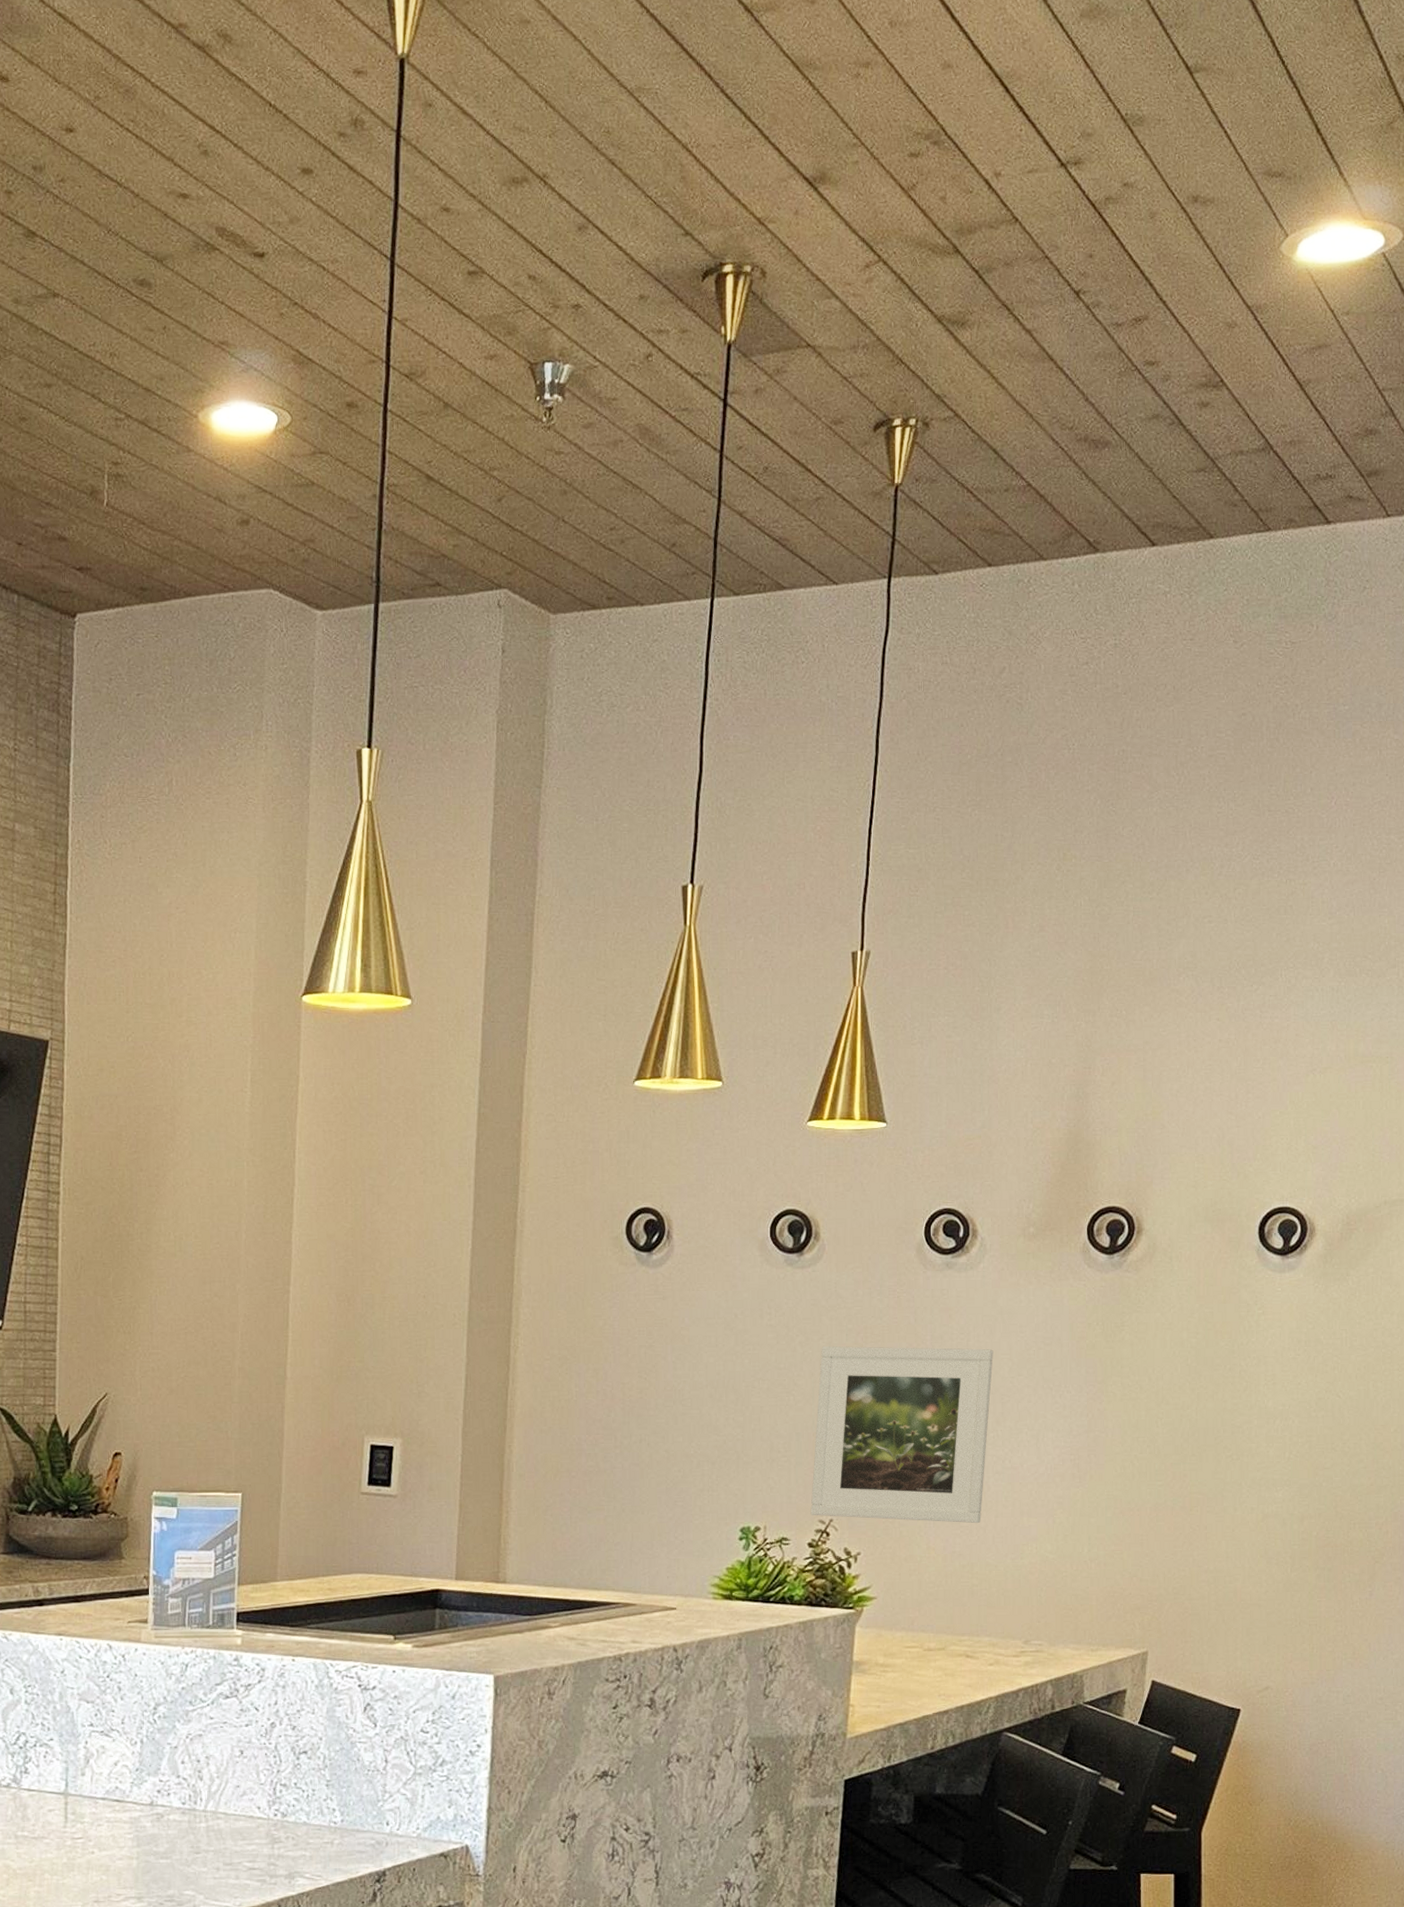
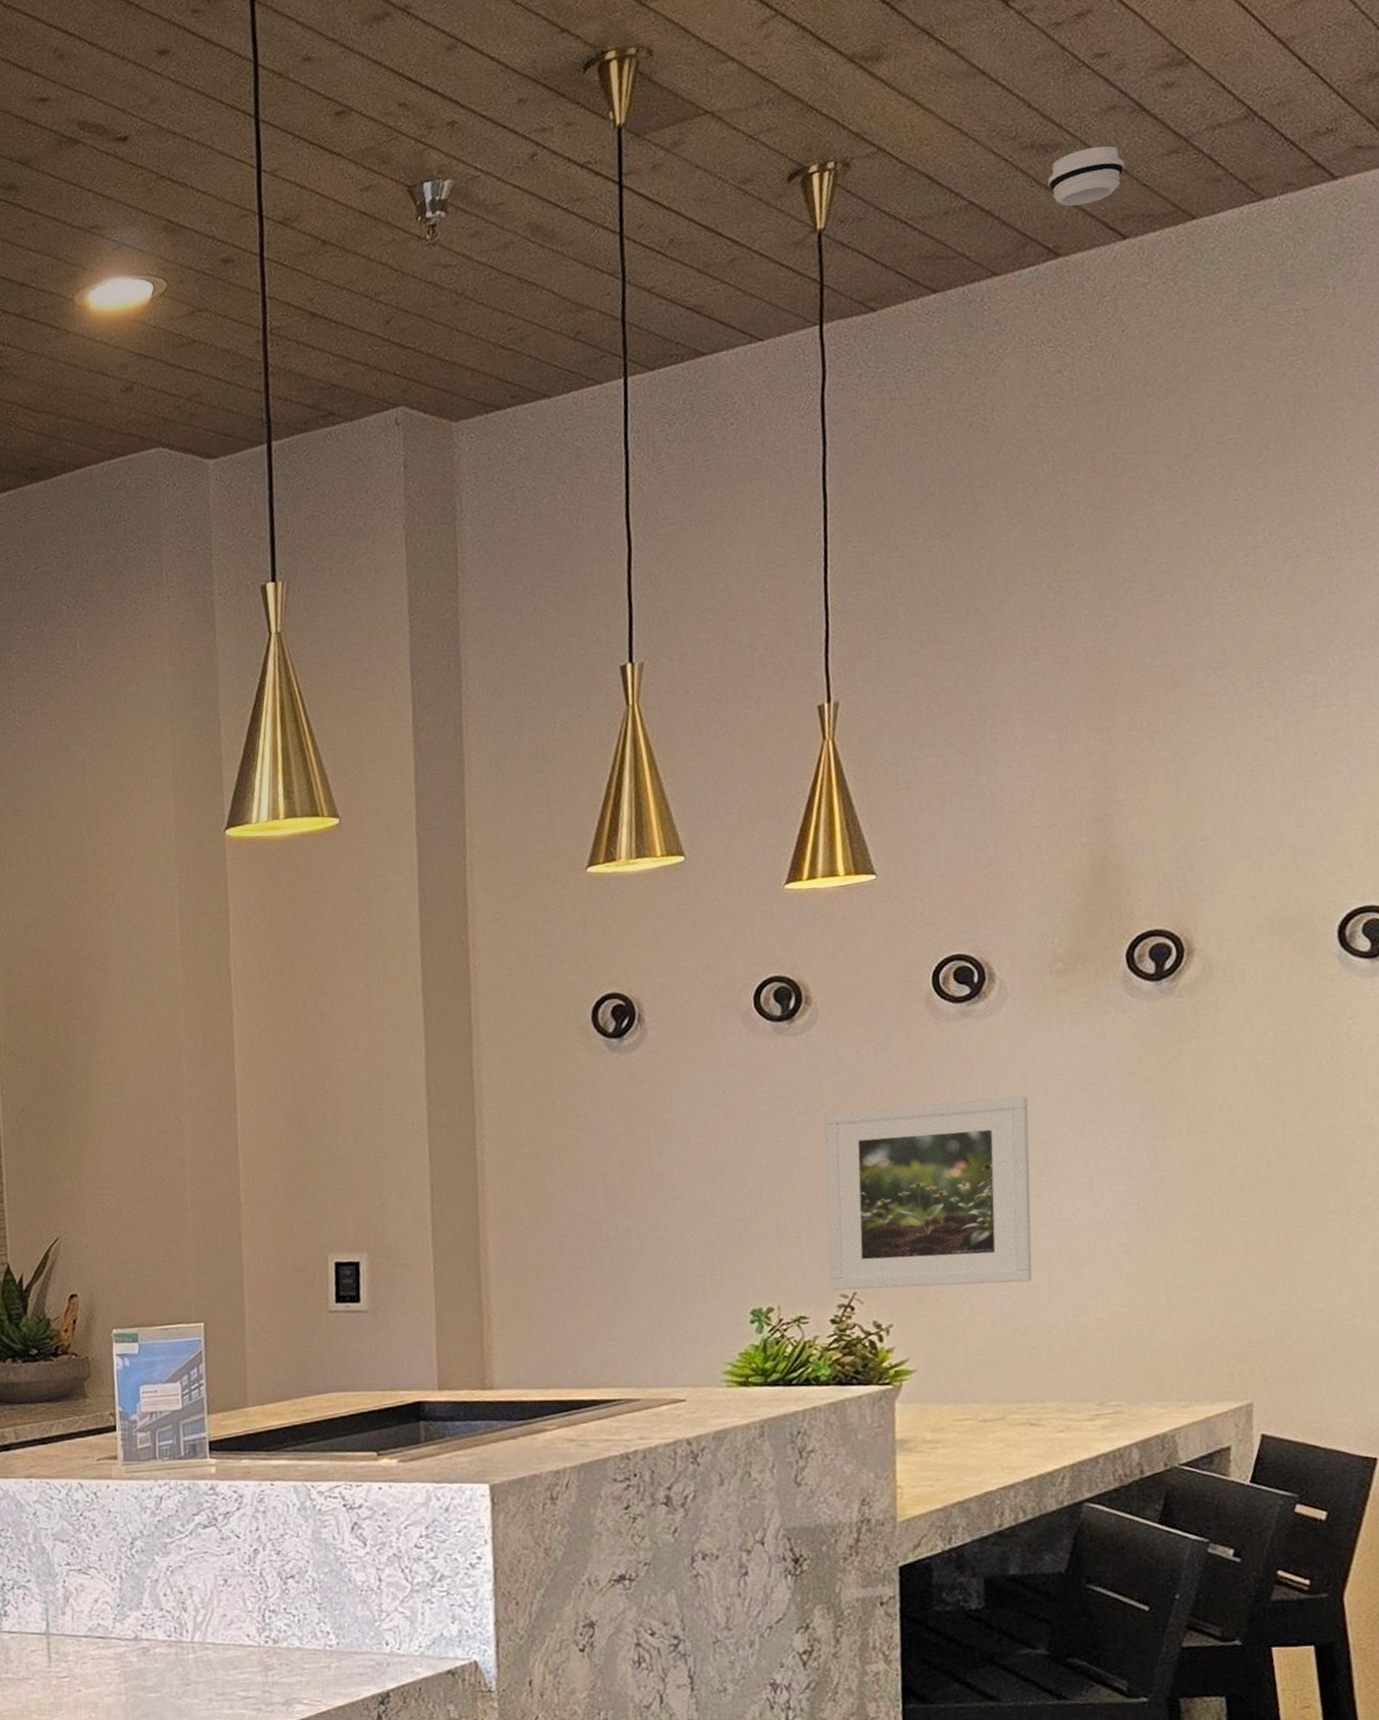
smoke detector: none [1095,452,1161,505] -> present [1048,145,1125,206]

